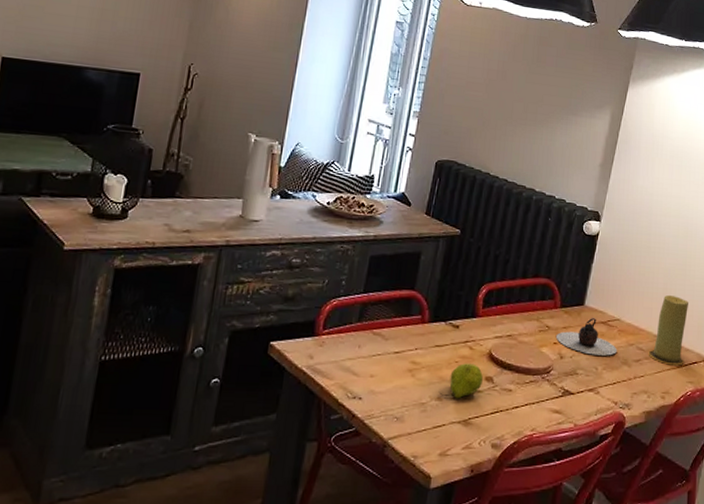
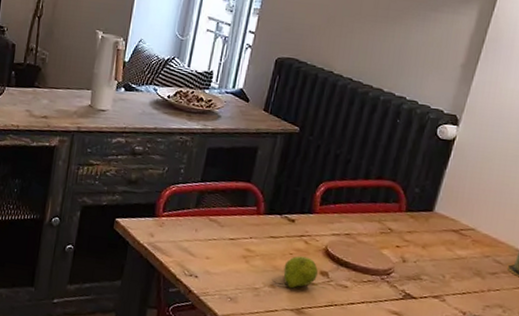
teapot: present [555,318,618,356] -> none [398,225,470,265]

